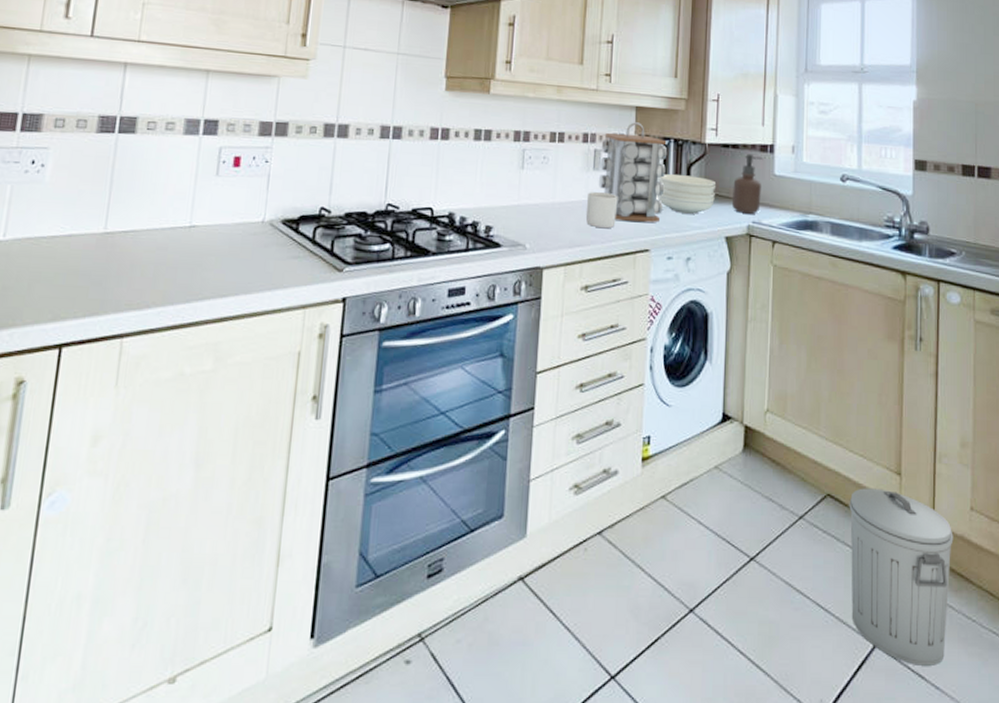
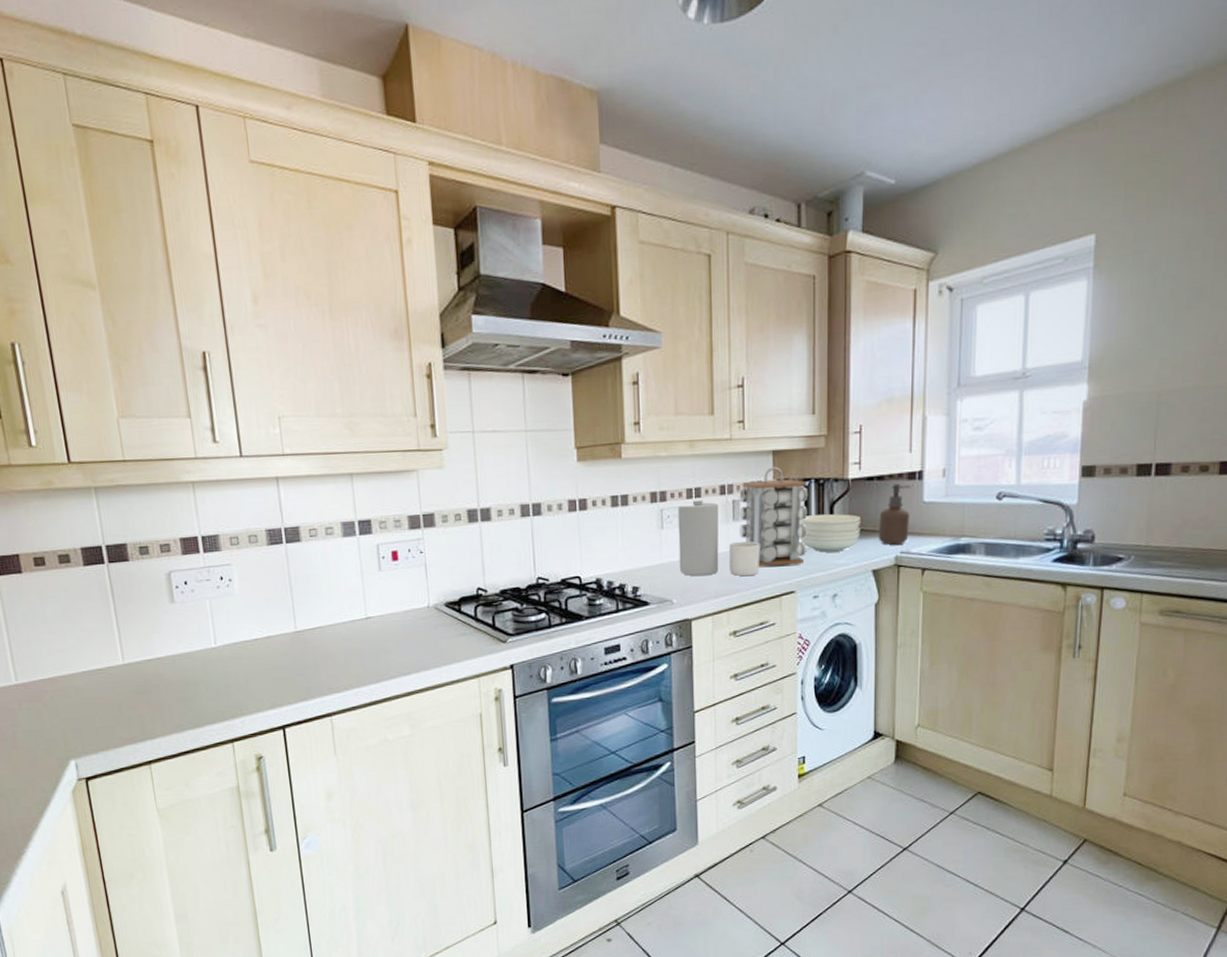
paper towel holder: none [536,144,581,223] -> present [677,500,719,577]
trash can: present [849,488,954,666] -> none [999,783,1104,923]

